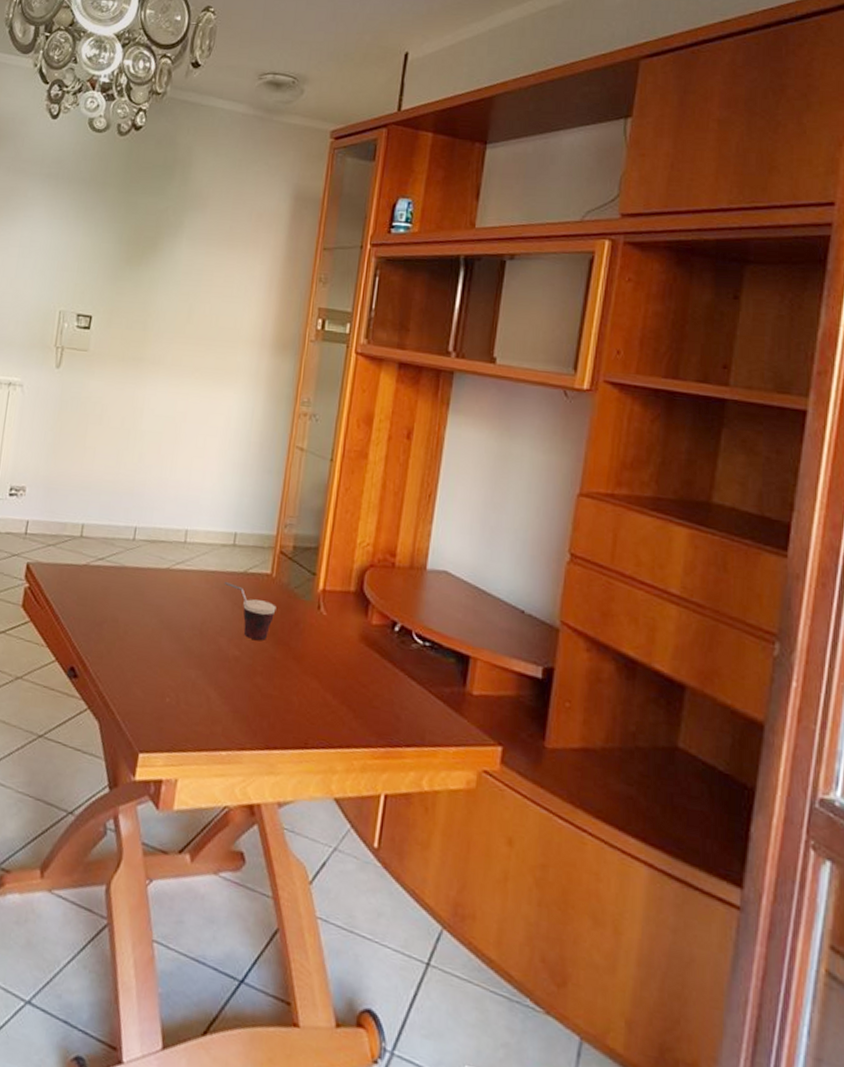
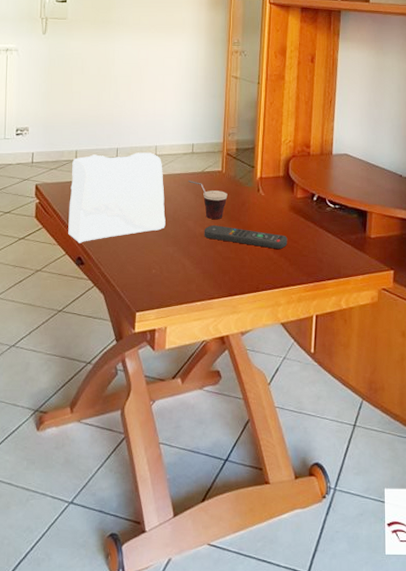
cheese: none [61,532,193,649] -> present [68,152,166,243]
remote control: none [239,646,354,693] -> present [204,224,288,249]

